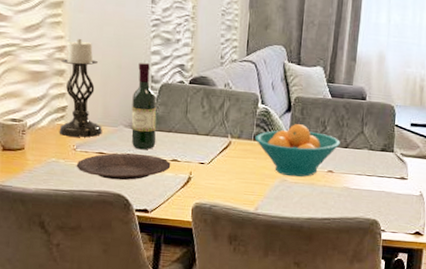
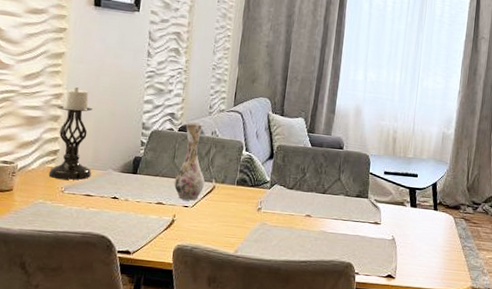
plate: present [76,153,171,181] -> none [62,195,156,222]
wine bottle: present [131,62,157,150] -> none [119,110,146,193]
vase: none [188,74,220,157] -> present [174,122,205,201]
fruit bowl: present [255,124,340,177] -> none [238,170,318,221]

